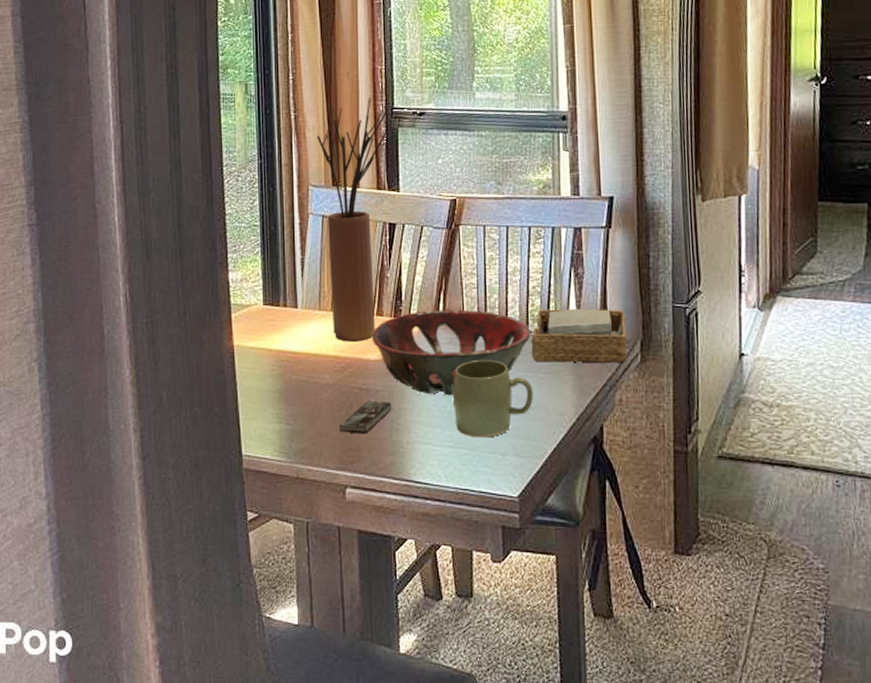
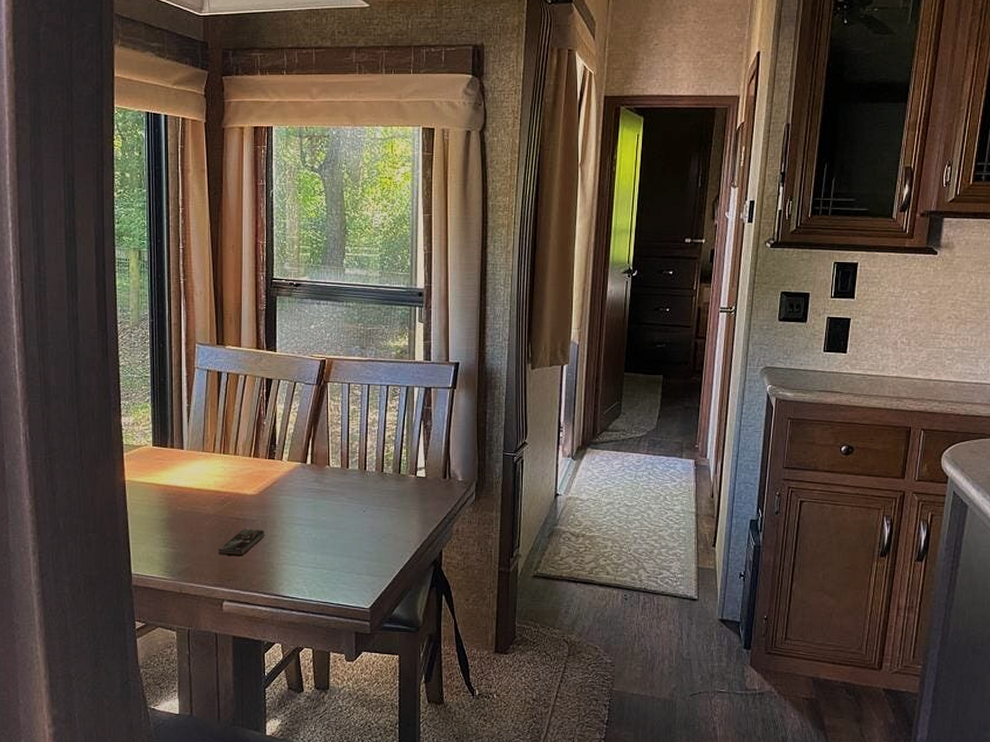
vase: present [317,98,388,342] -> none [204,269,267,479]
decorative bowl: present [371,309,531,396] -> none [248,453,385,525]
mug: present [452,359,533,438] -> none [317,495,385,560]
napkin holder: present [531,308,627,363] -> none [385,454,465,500]

